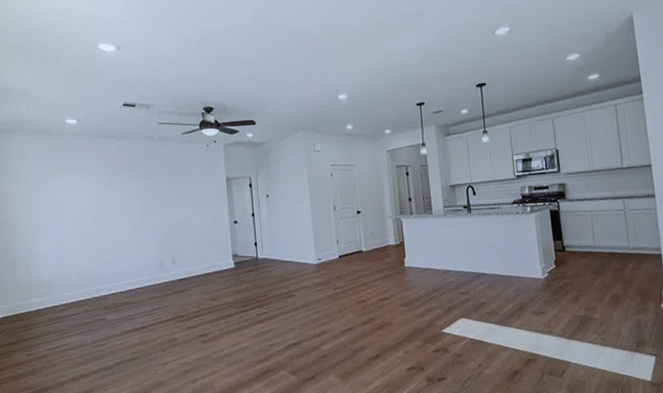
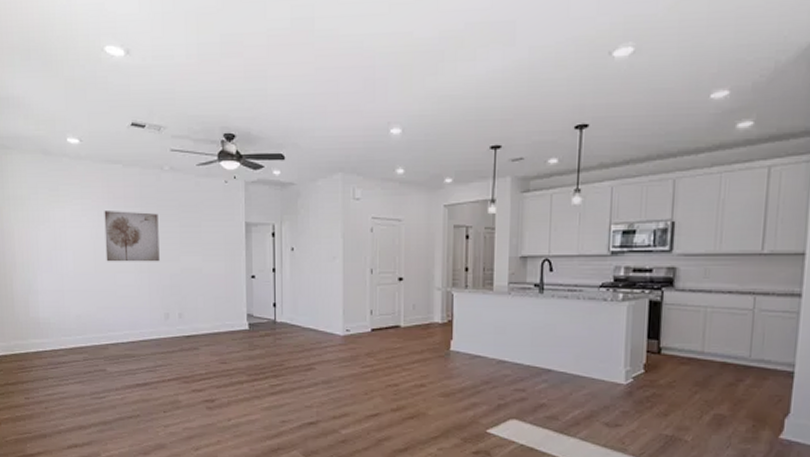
wall art: none [101,176,153,222] -> present [104,211,160,262]

